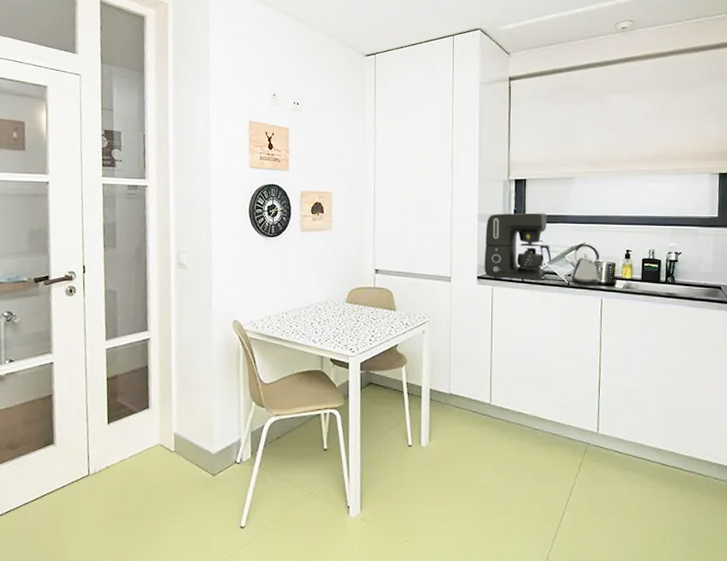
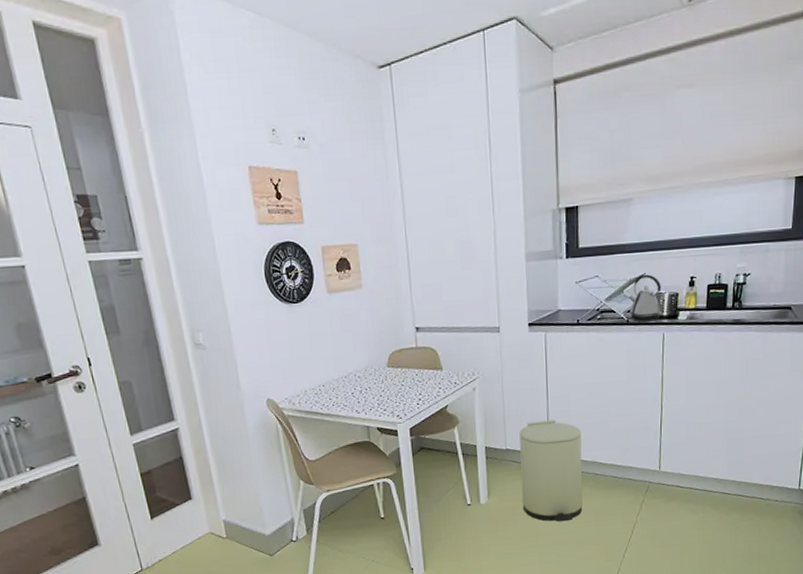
pedal bin: none [462,369,523,475] -> present [519,419,583,522]
coffee maker: present [484,213,552,281] -> none [535,244,609,323]

